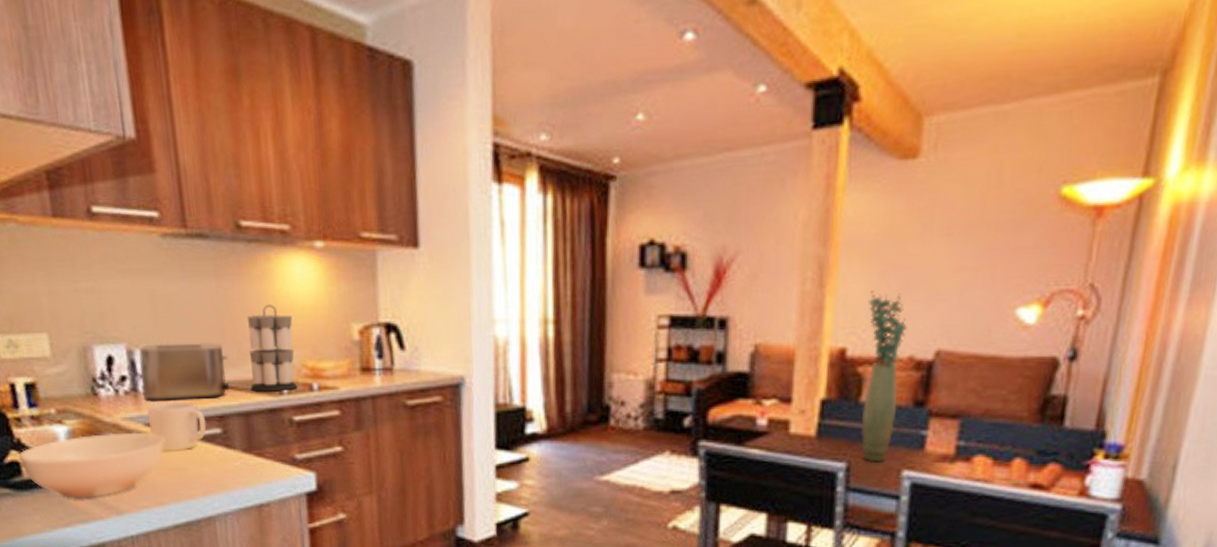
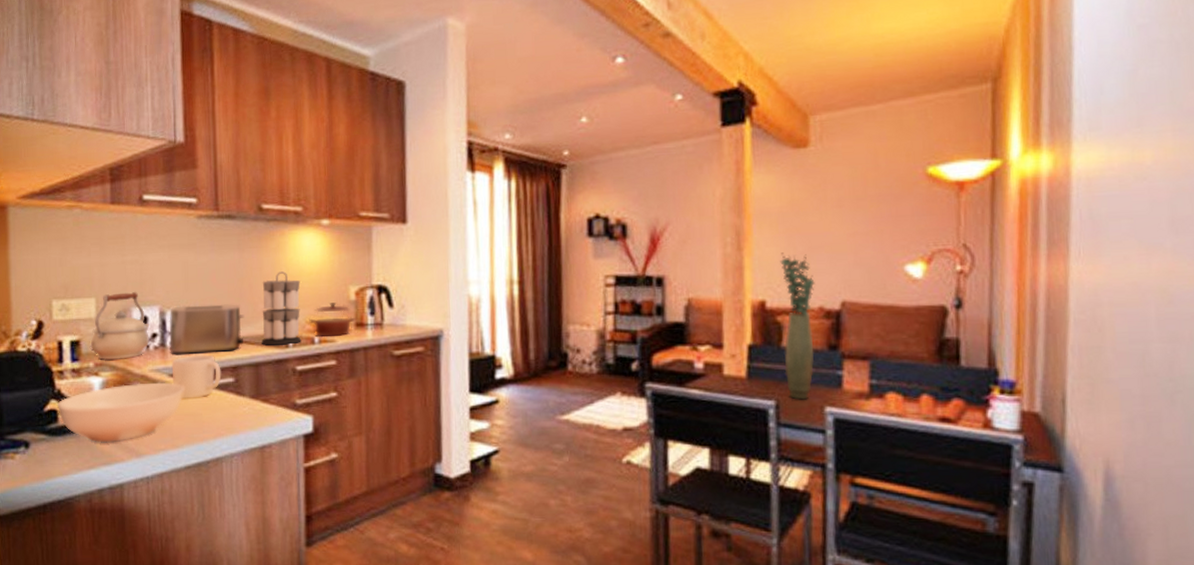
kettle: none [48,327,118,406] -> present [91,292,150,360]
saucepan: none [305,343,362,384] -> present [309,303,357,338]

